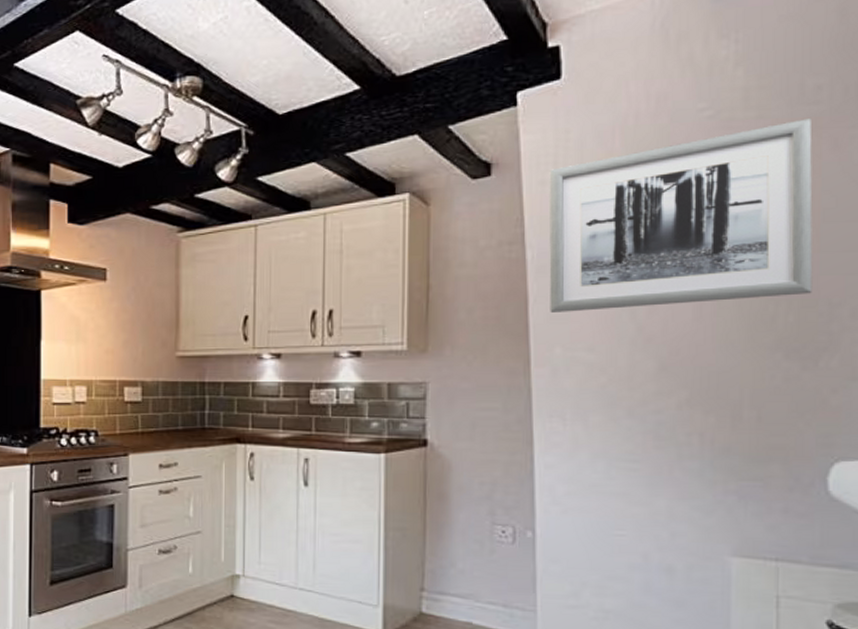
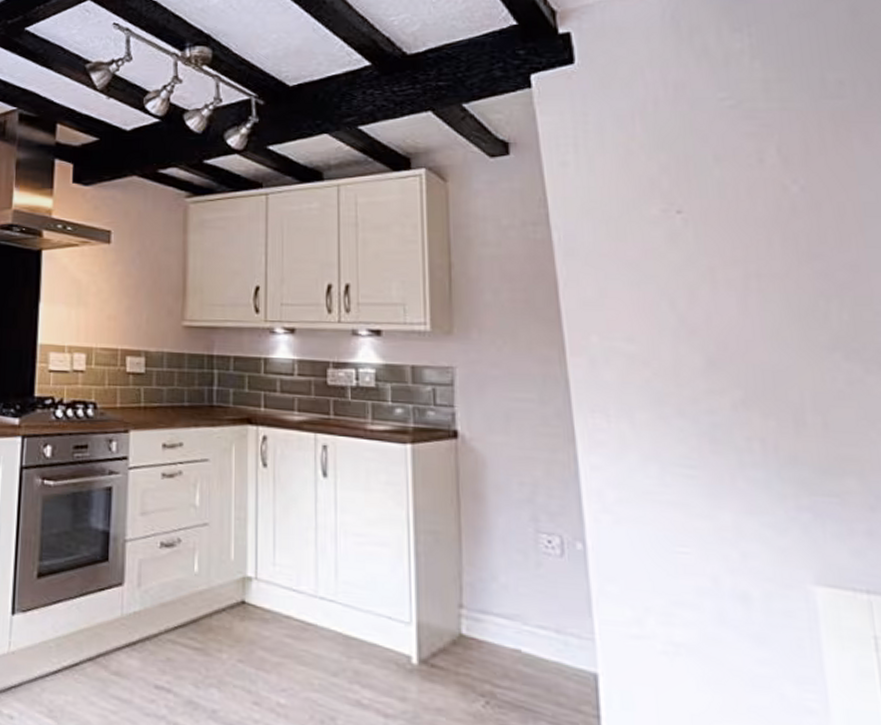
wall art: present [549,118,813,312] -> none [570,112,865,299]

